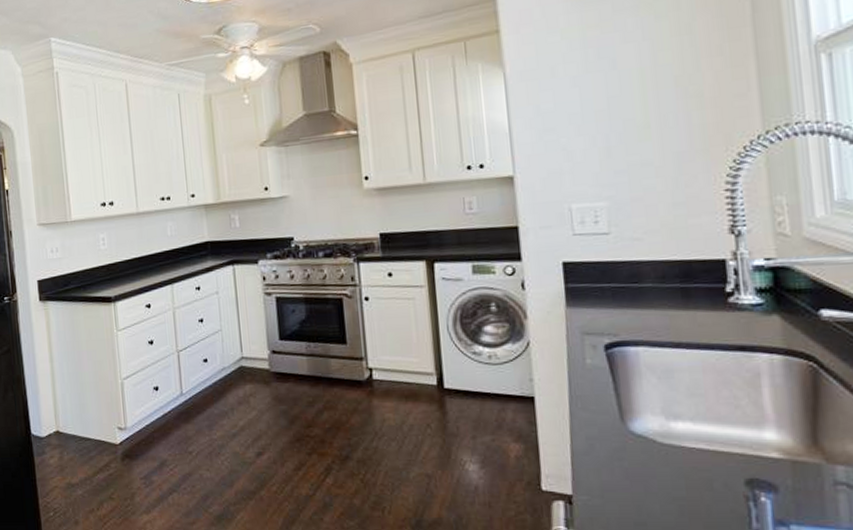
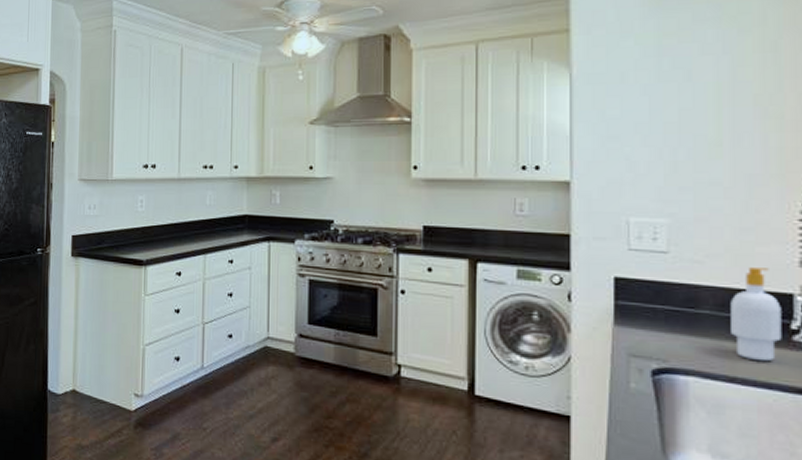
soap bottle: none [670,238,719,325] -> present [730,267,782,362]

